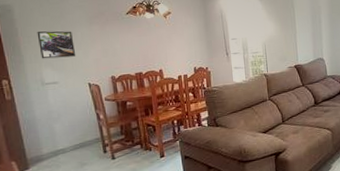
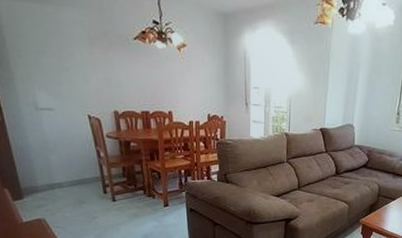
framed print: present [37,31,76,59] -> none [28,46,75,82]

